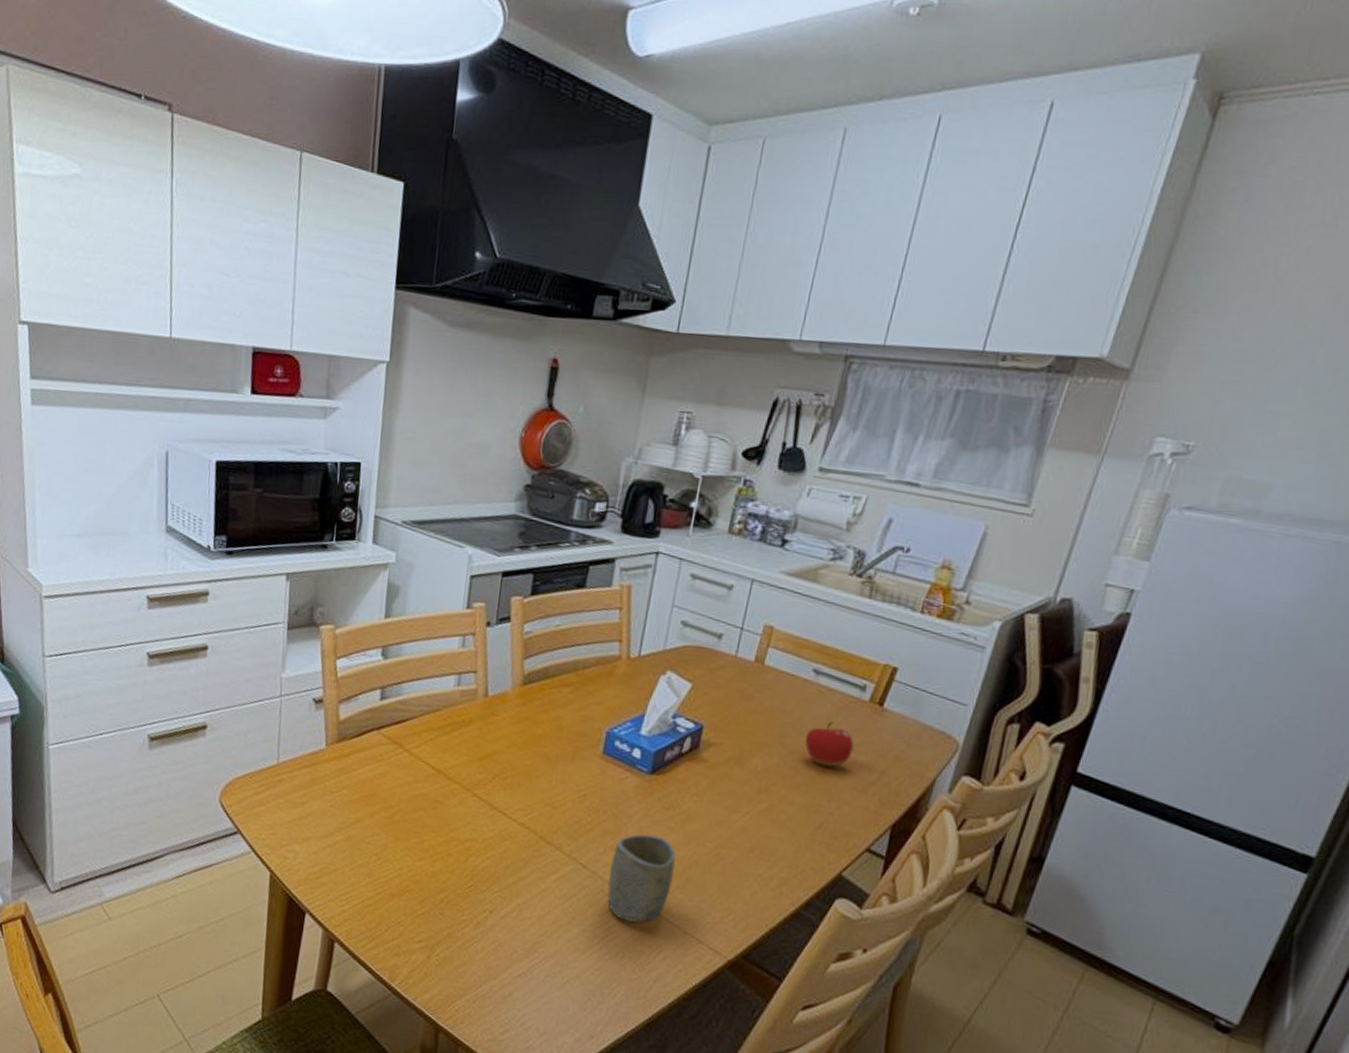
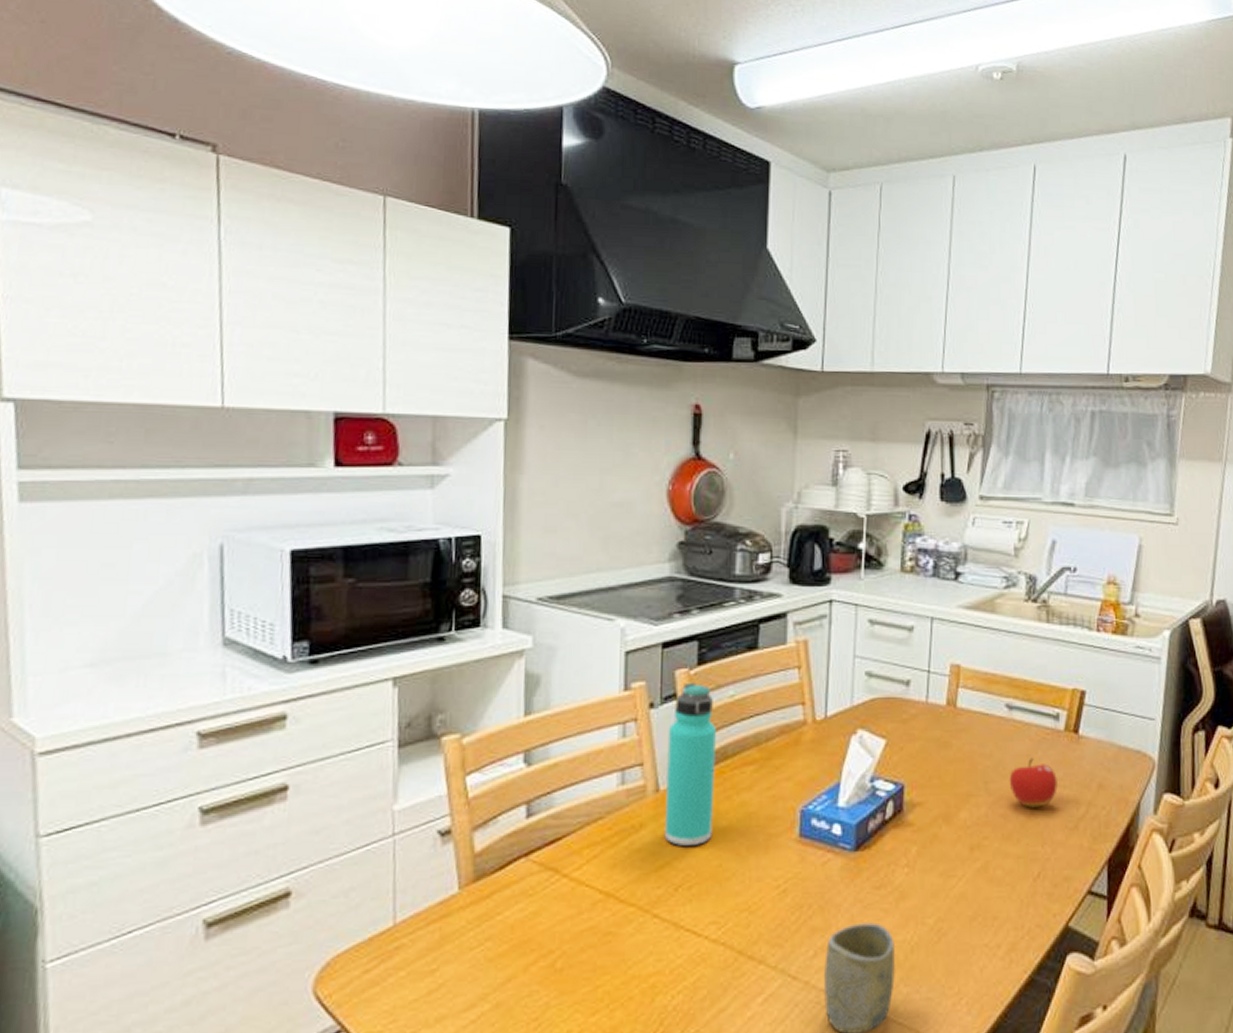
thermos bottle: none [488,609,541,746] -> present [664,682,717,846]

